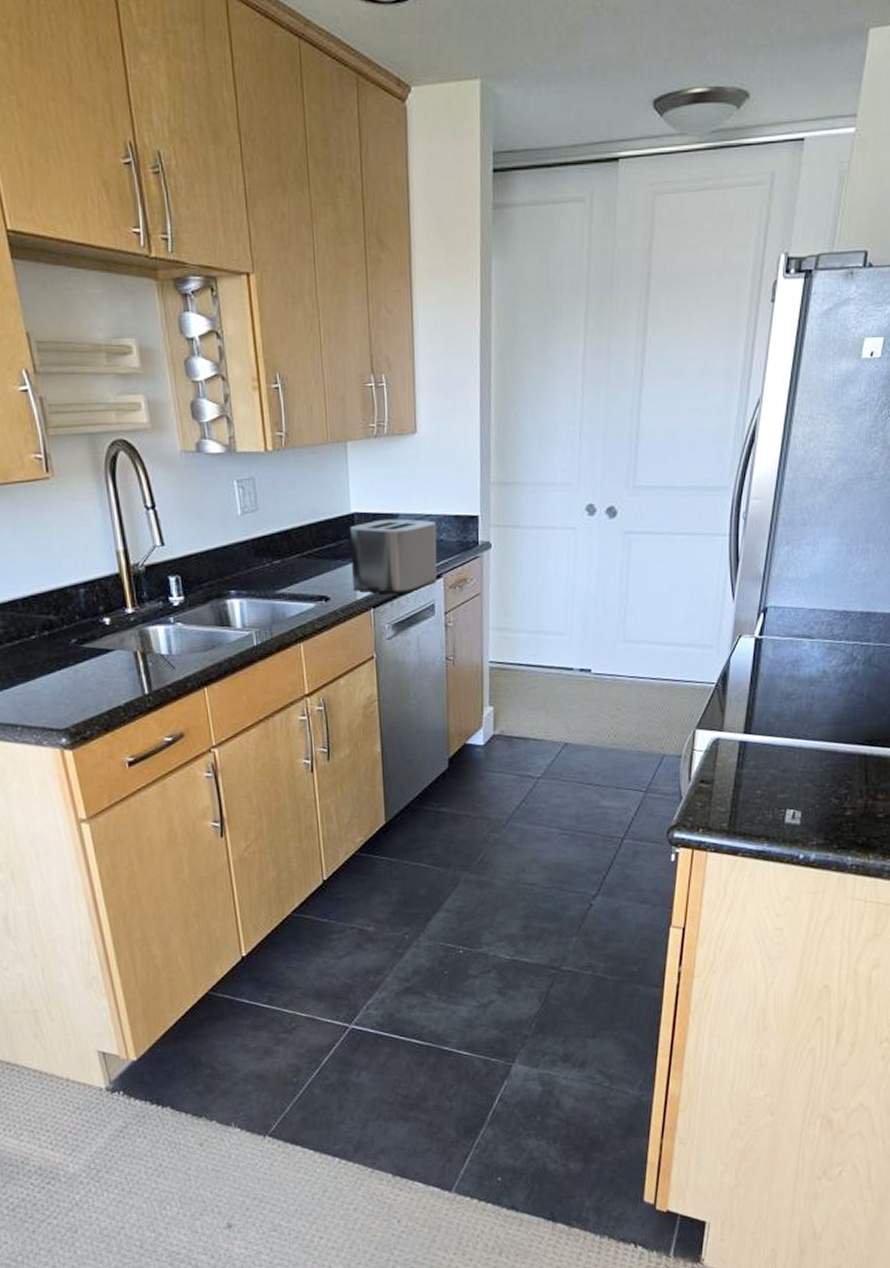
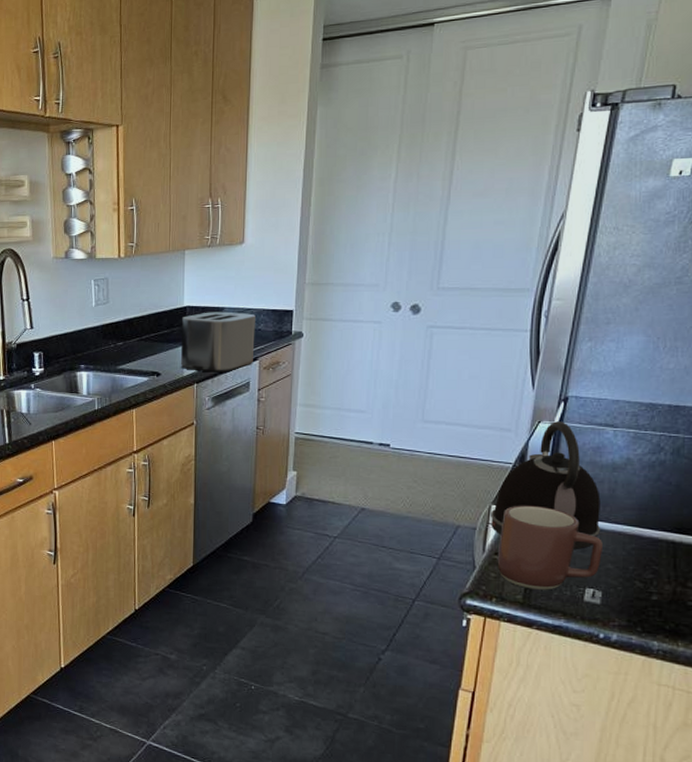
kettle: none [696,634,800,770] -> present [491,421,601,549]
mug: none [702,727,801,816] -> present [497,505,602,590]

